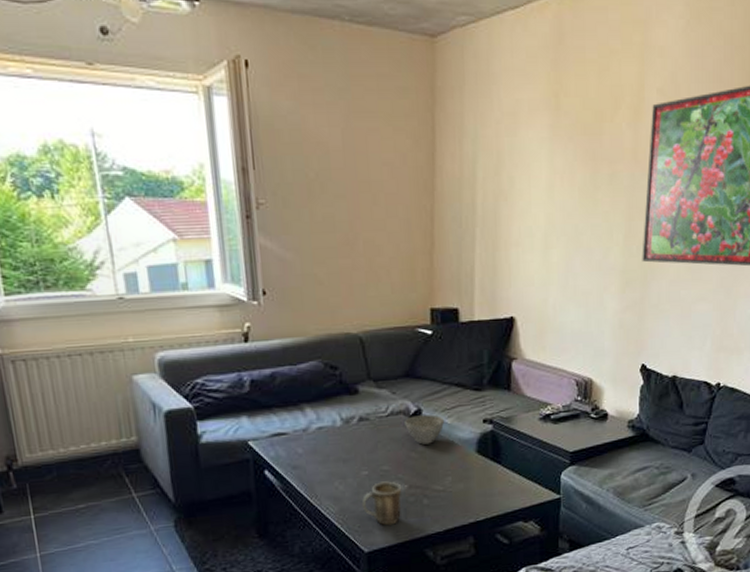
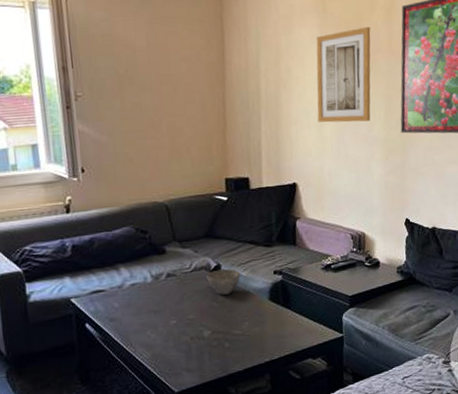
mug: present [361,481,402,526] -> none [171,328,206,368]
wall art: none [543,129,613,247] -> present [316,26,371,123]

